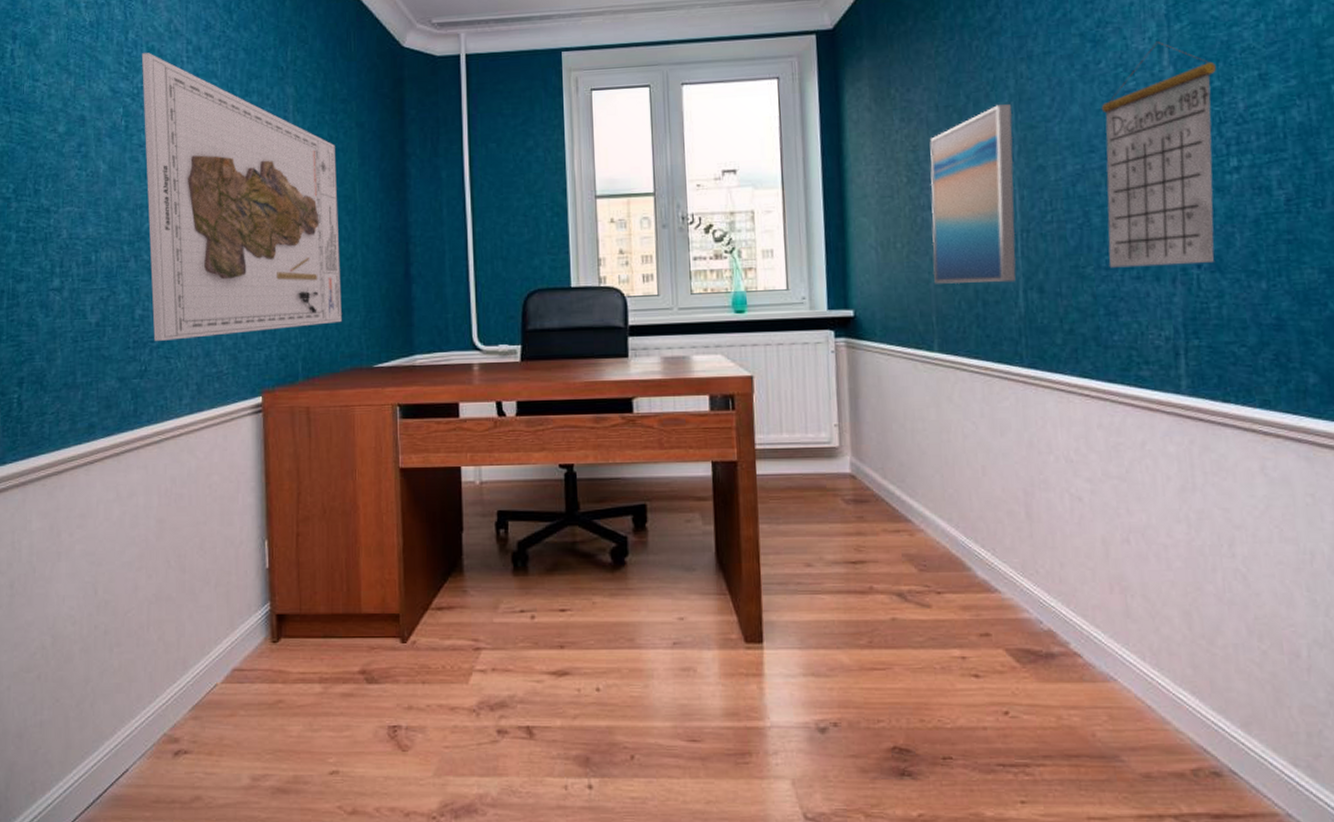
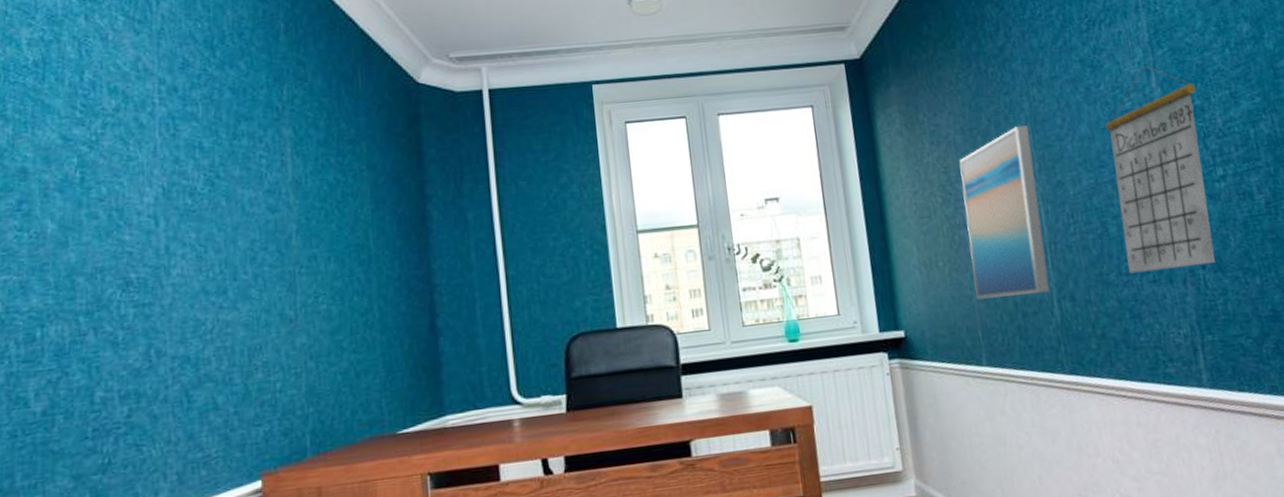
map: present [141,52,342,341] -> none [101,94,358,427]

